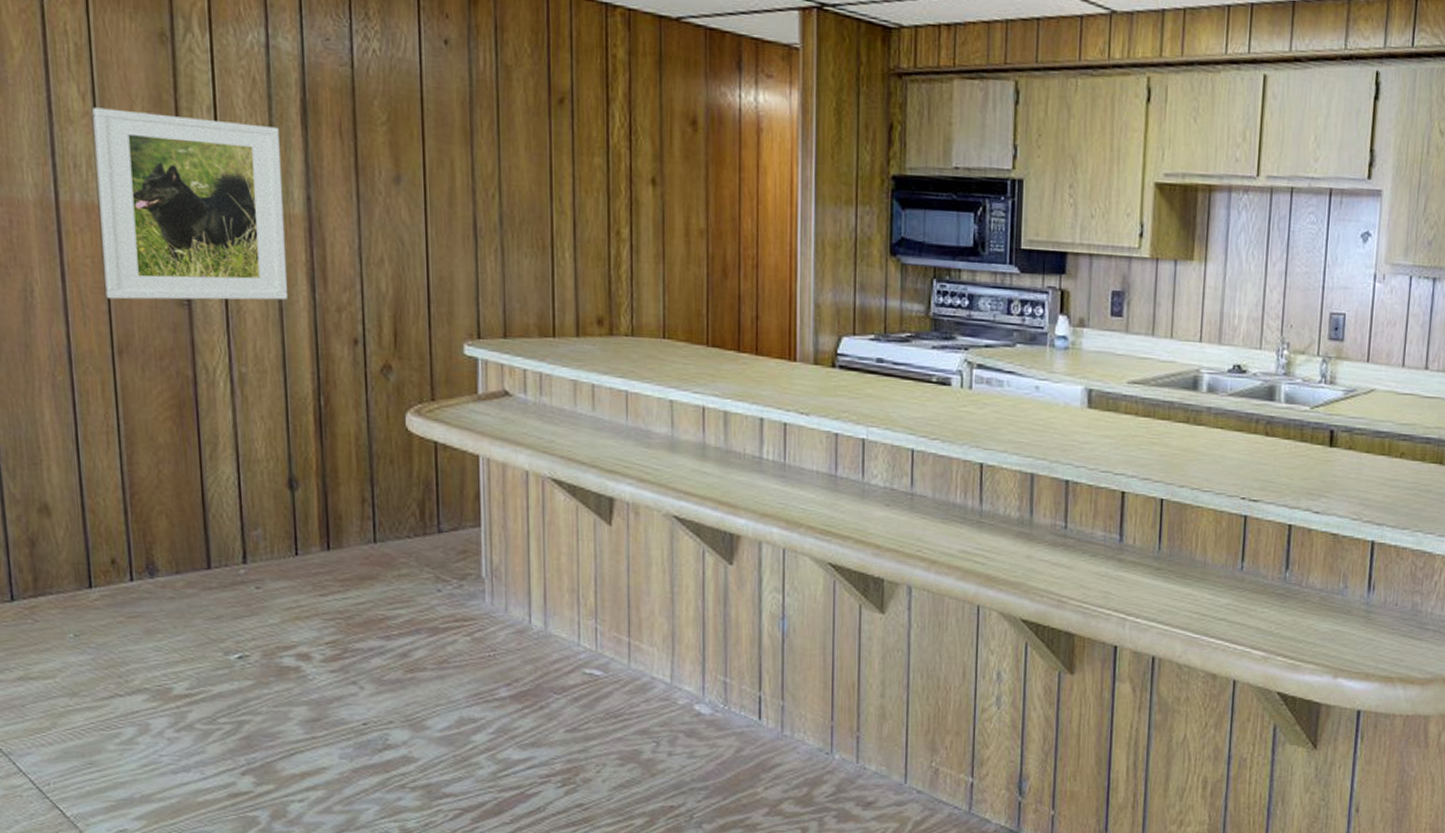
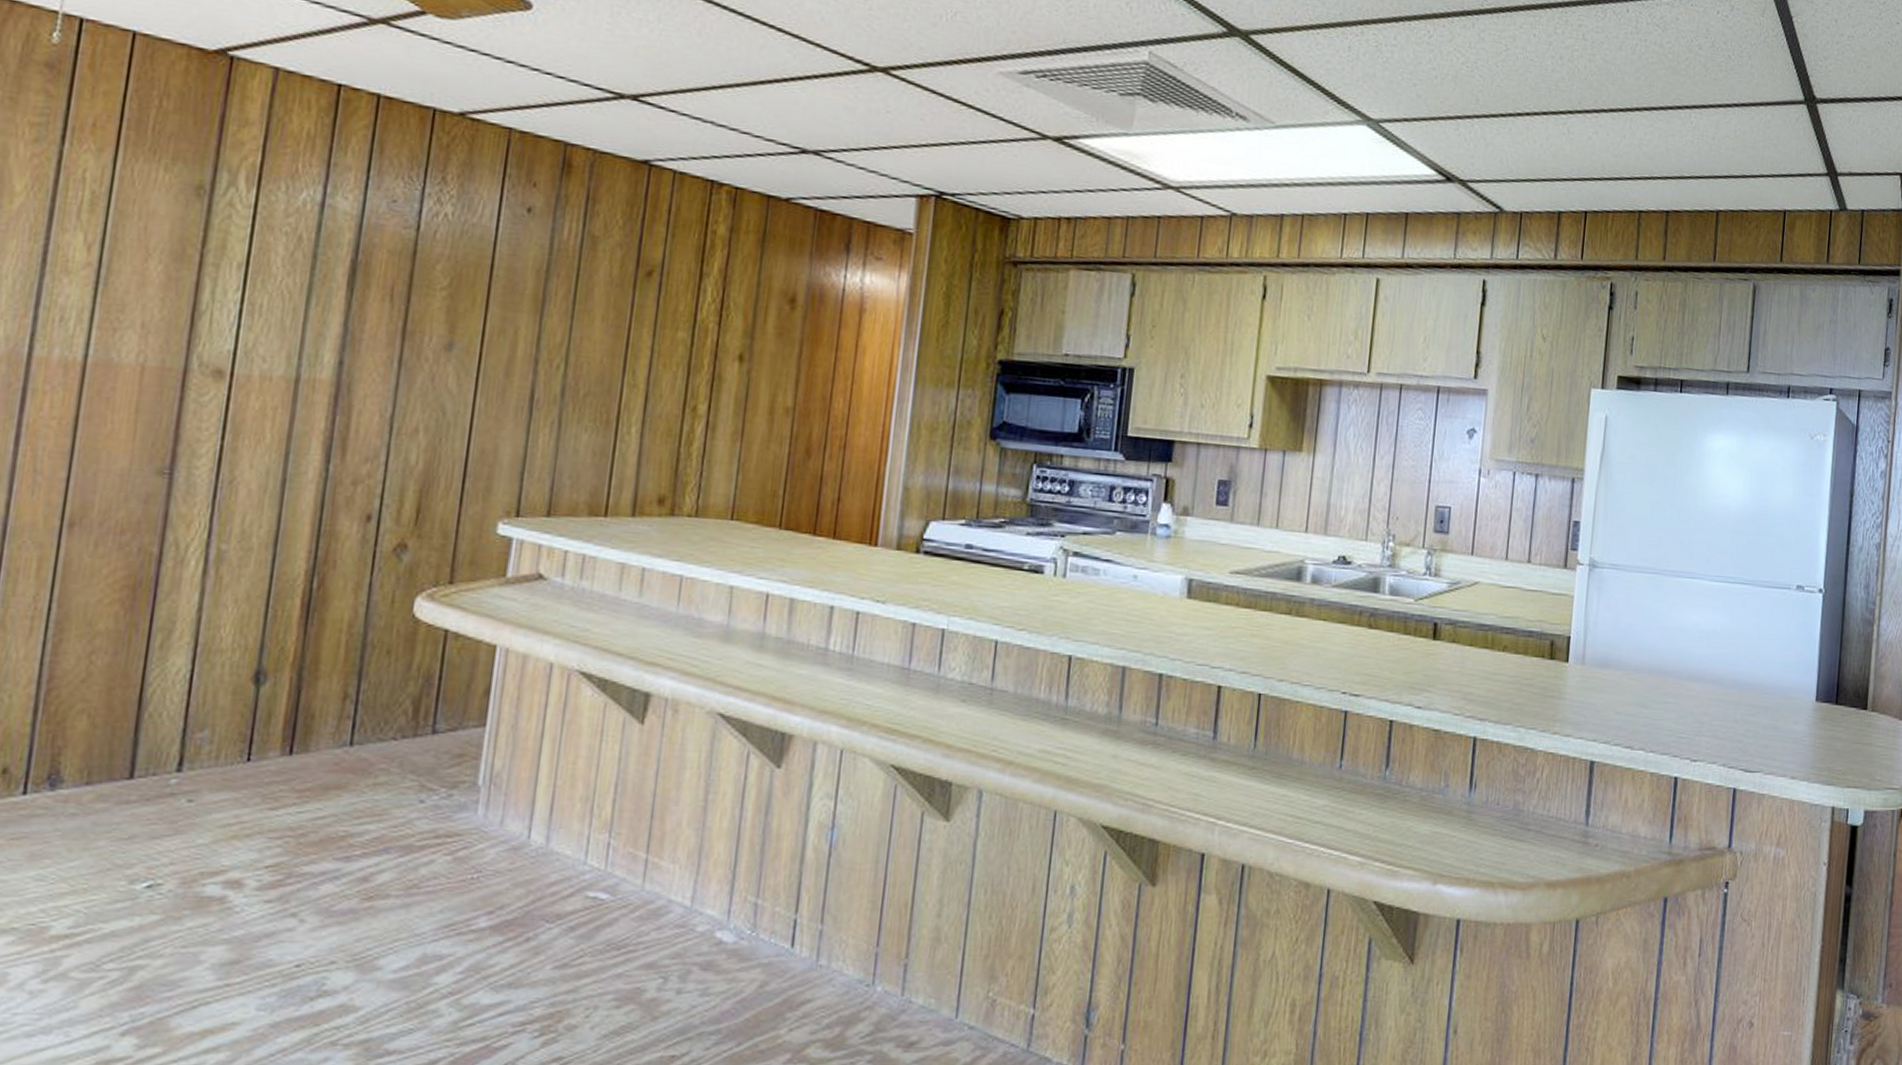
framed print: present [92,107,289,300] -> none [67,258,319,471]

